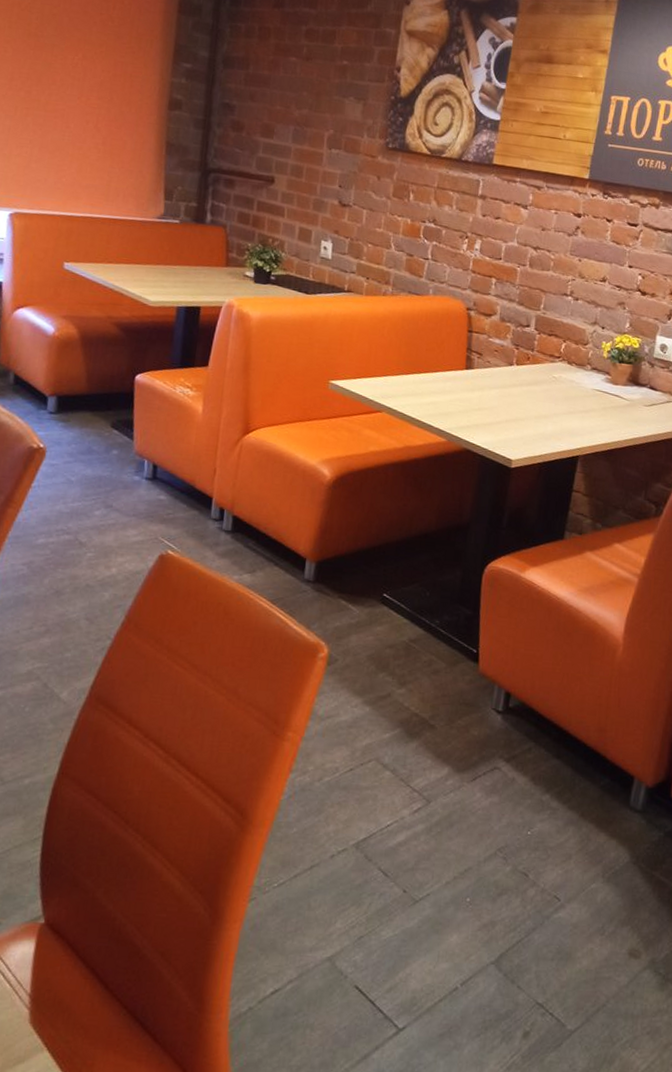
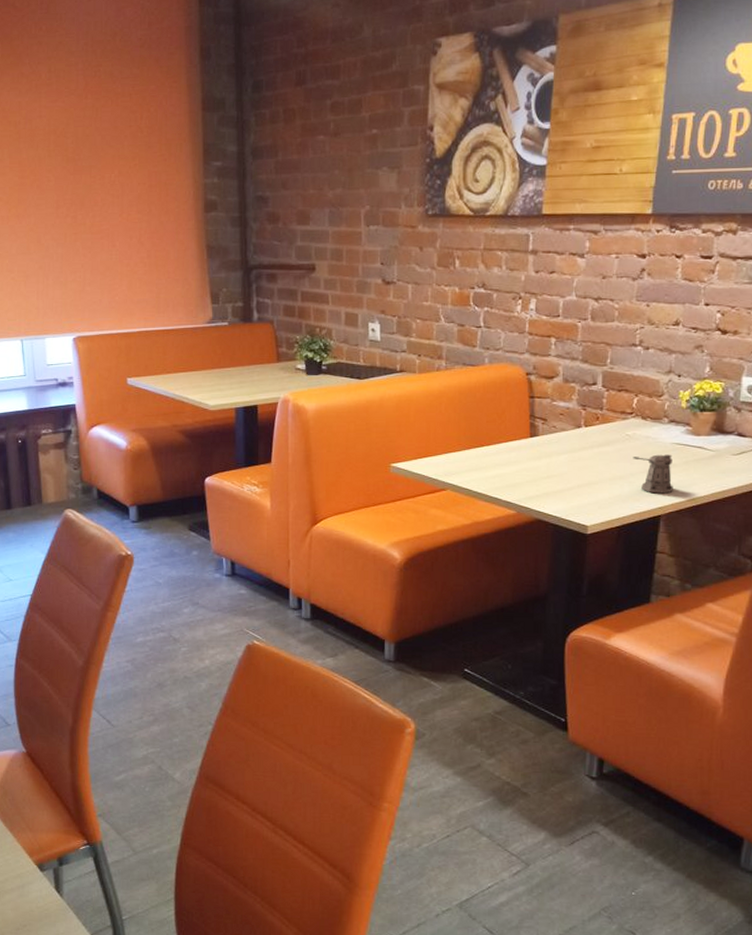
pepper shaker: none [557,398,593,436] -> present [633,454,673,494]

